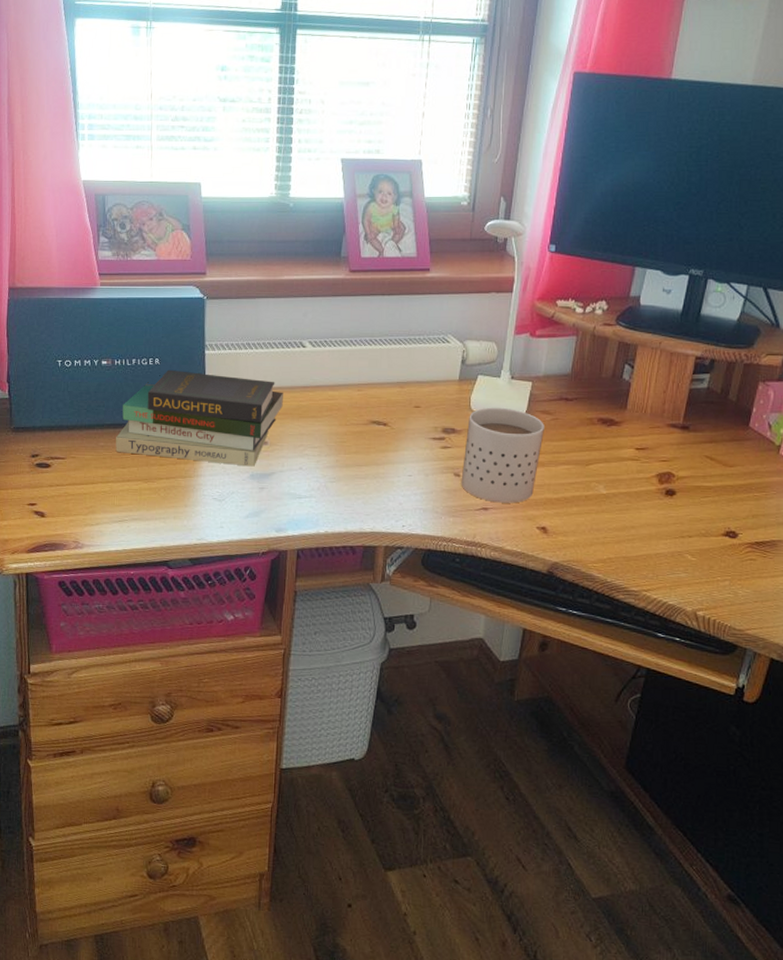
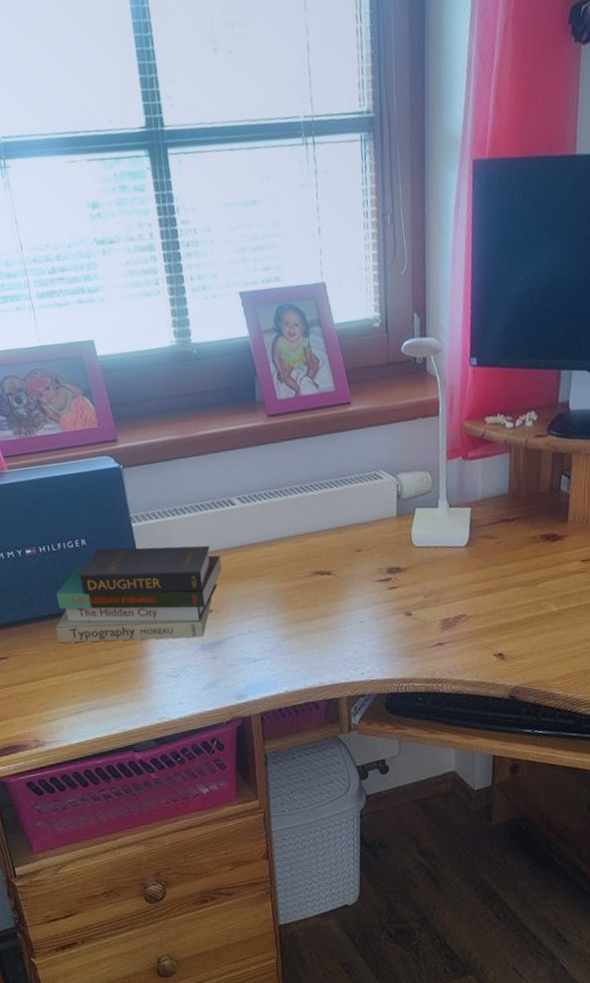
mug: present [461,407,544,503] -> none [412,538,490,637]

